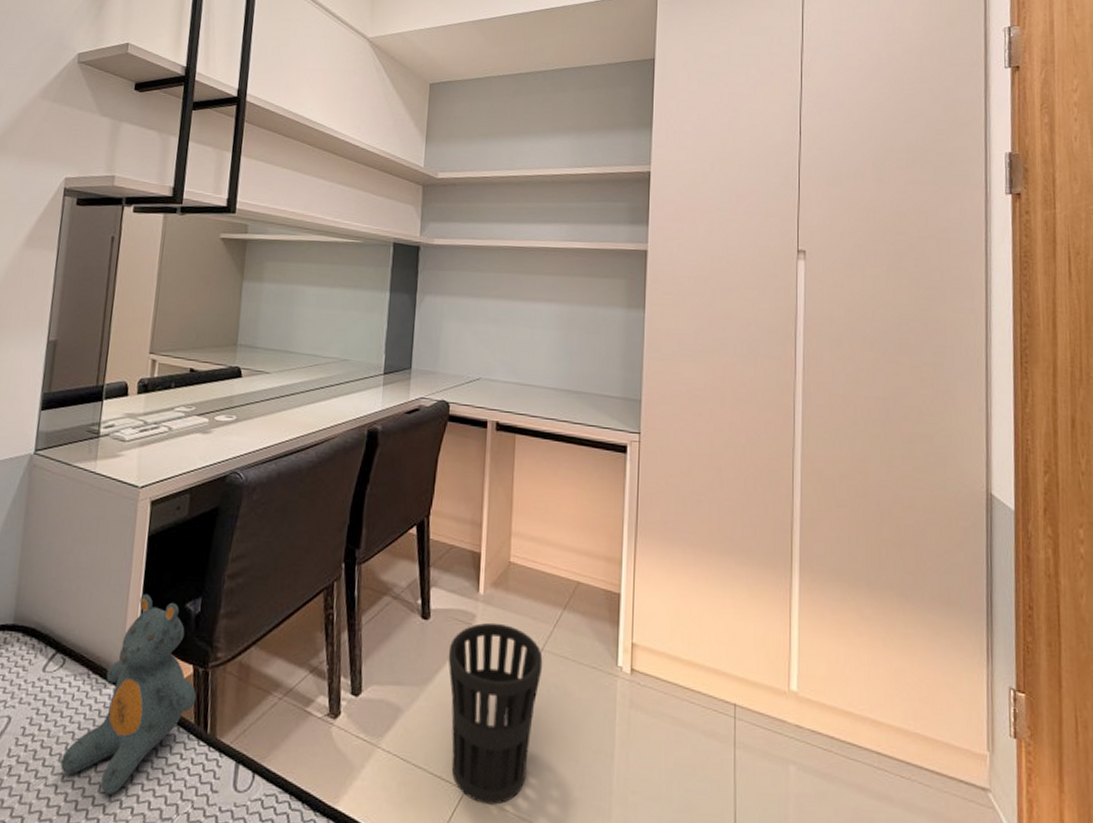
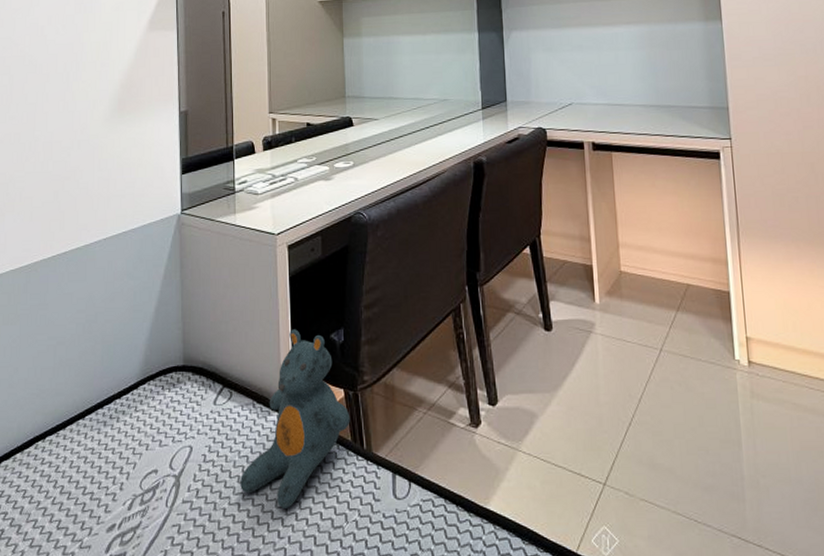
wastebasket: present [448,622,543,805] -> none [573,328,664,496]

